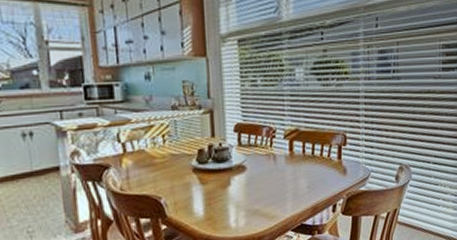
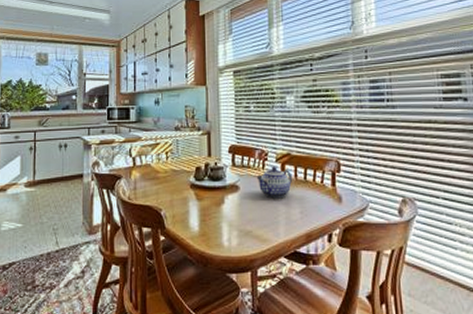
teapot: none [264,143,300,176] -> present [256,166,292,199]

